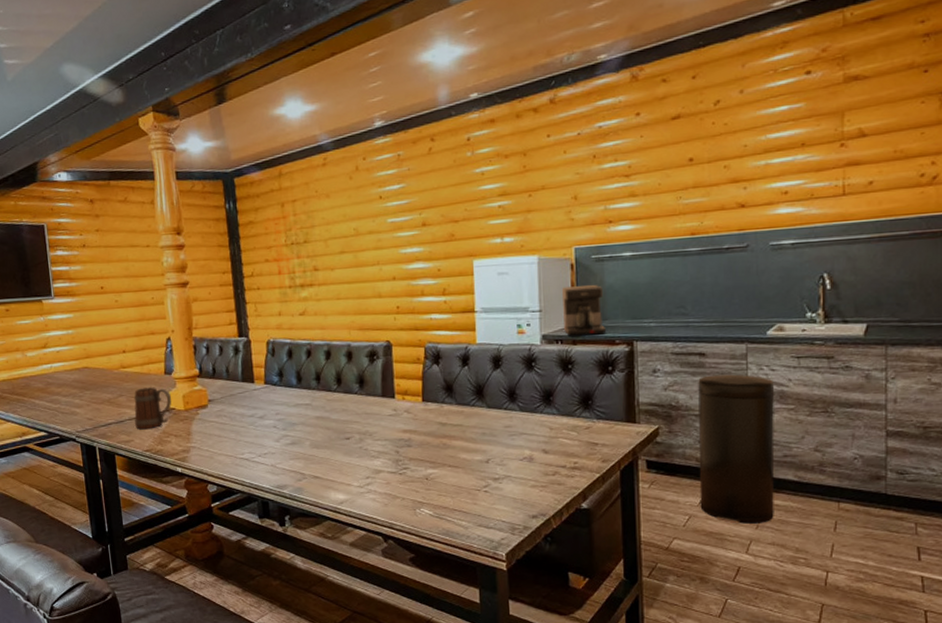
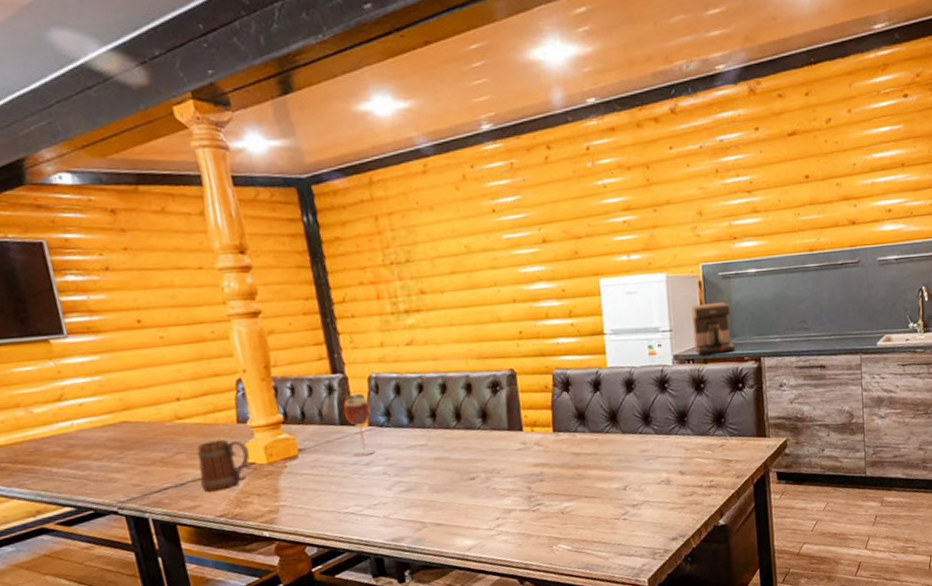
wineglass: none [245,356,269,410] -> present [343,394,376,456]
pedal bin: present [698,374,775,524] -> none [820,384,887,523]

